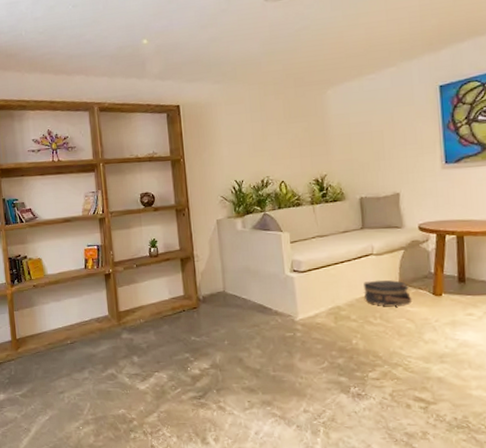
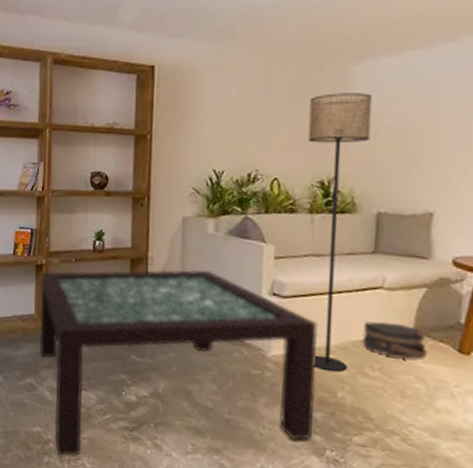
coffee table: none [110,259,338,430] -> present [39,269,319,456]
floor lamp: none [299,110,357,324] -> present [308,93,373,372]

